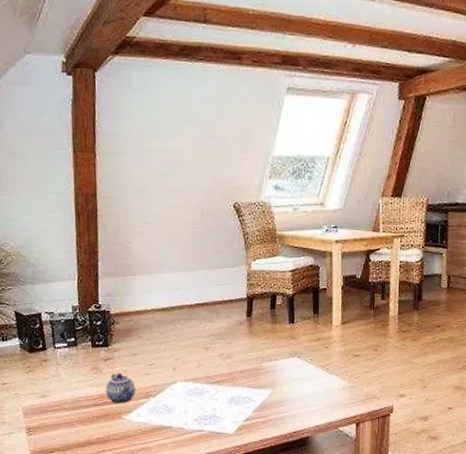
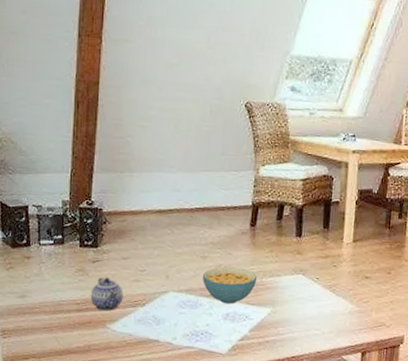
cereal bowl: none [206,355,257,389] -> present [202,267,258,304]

